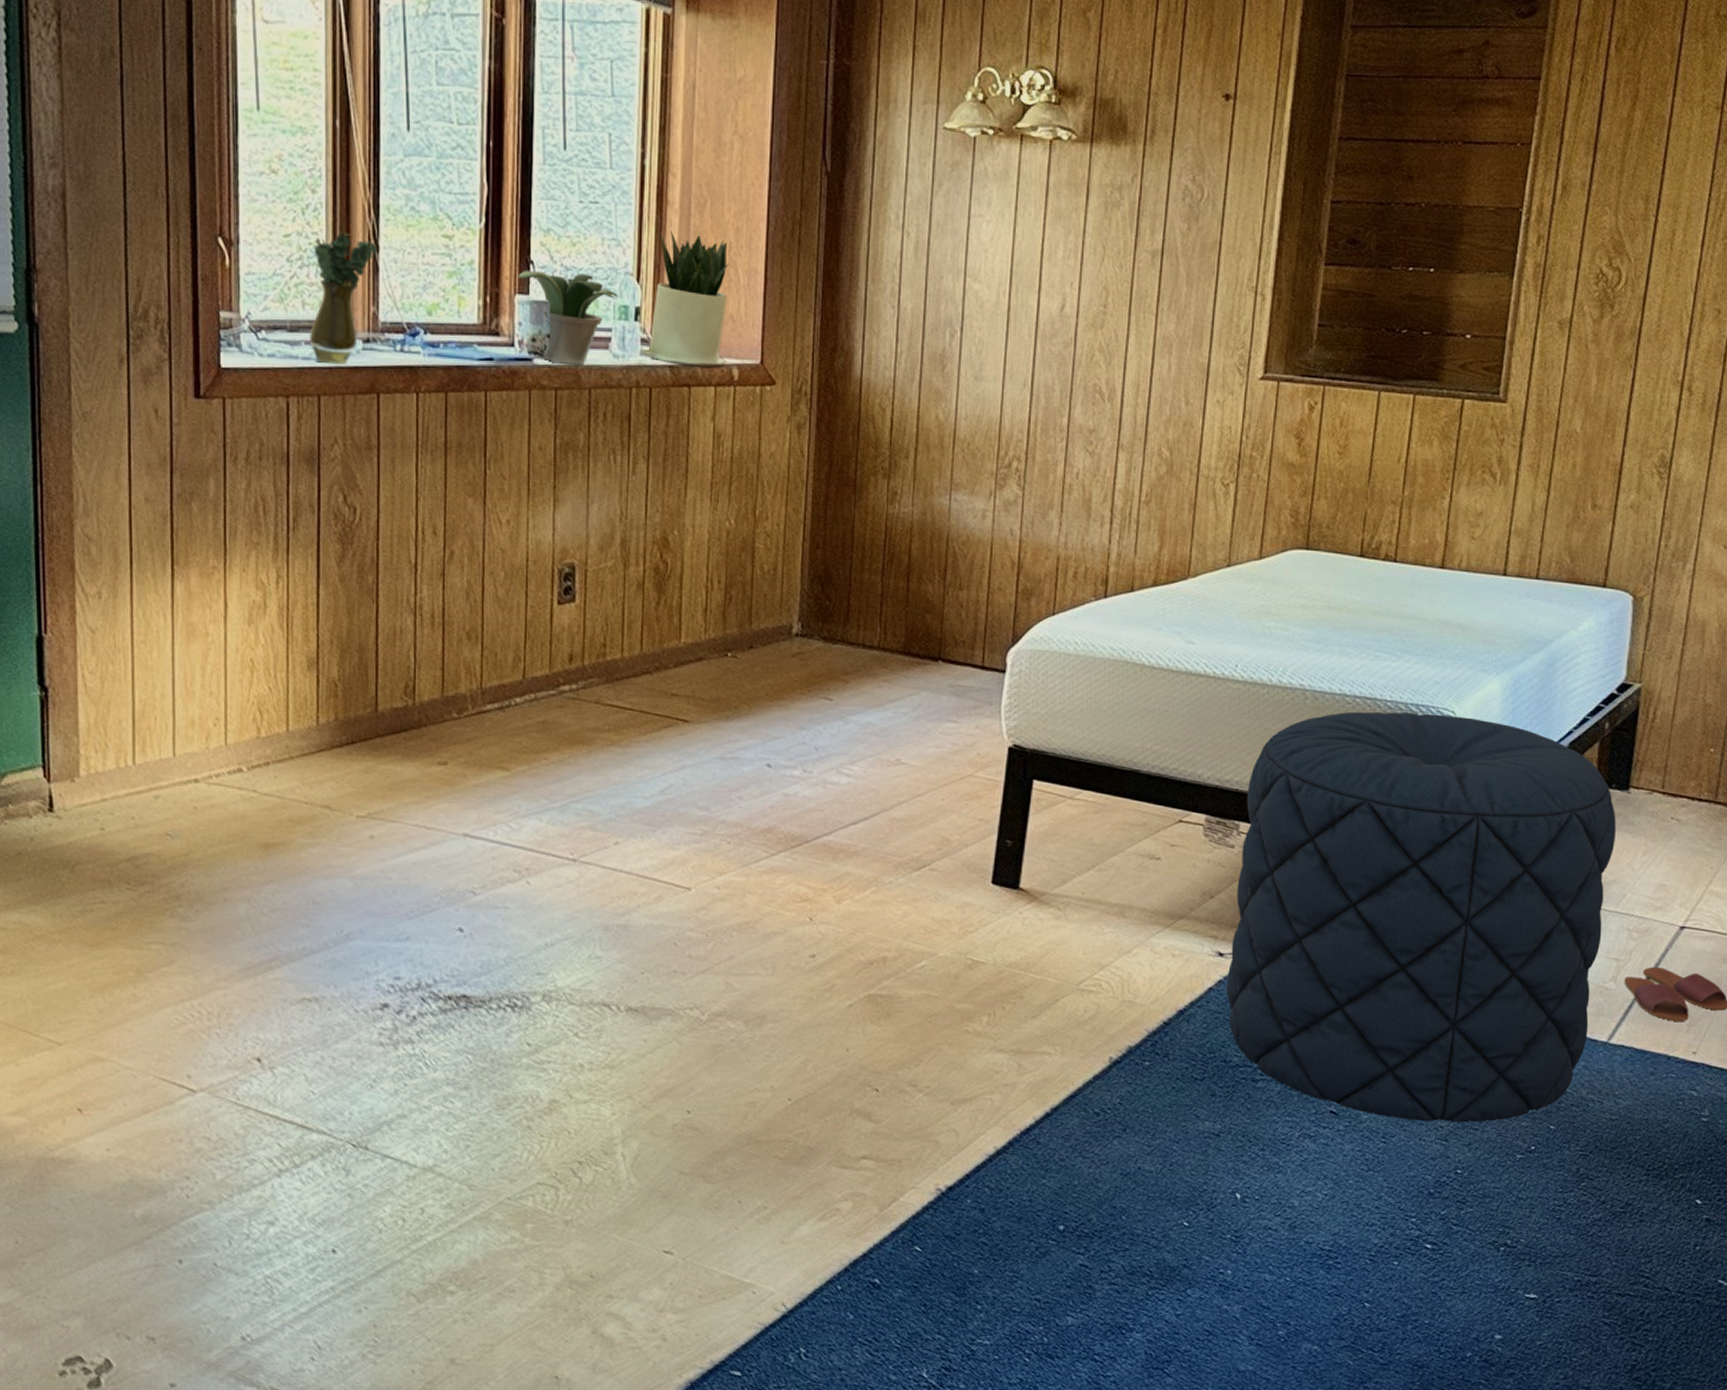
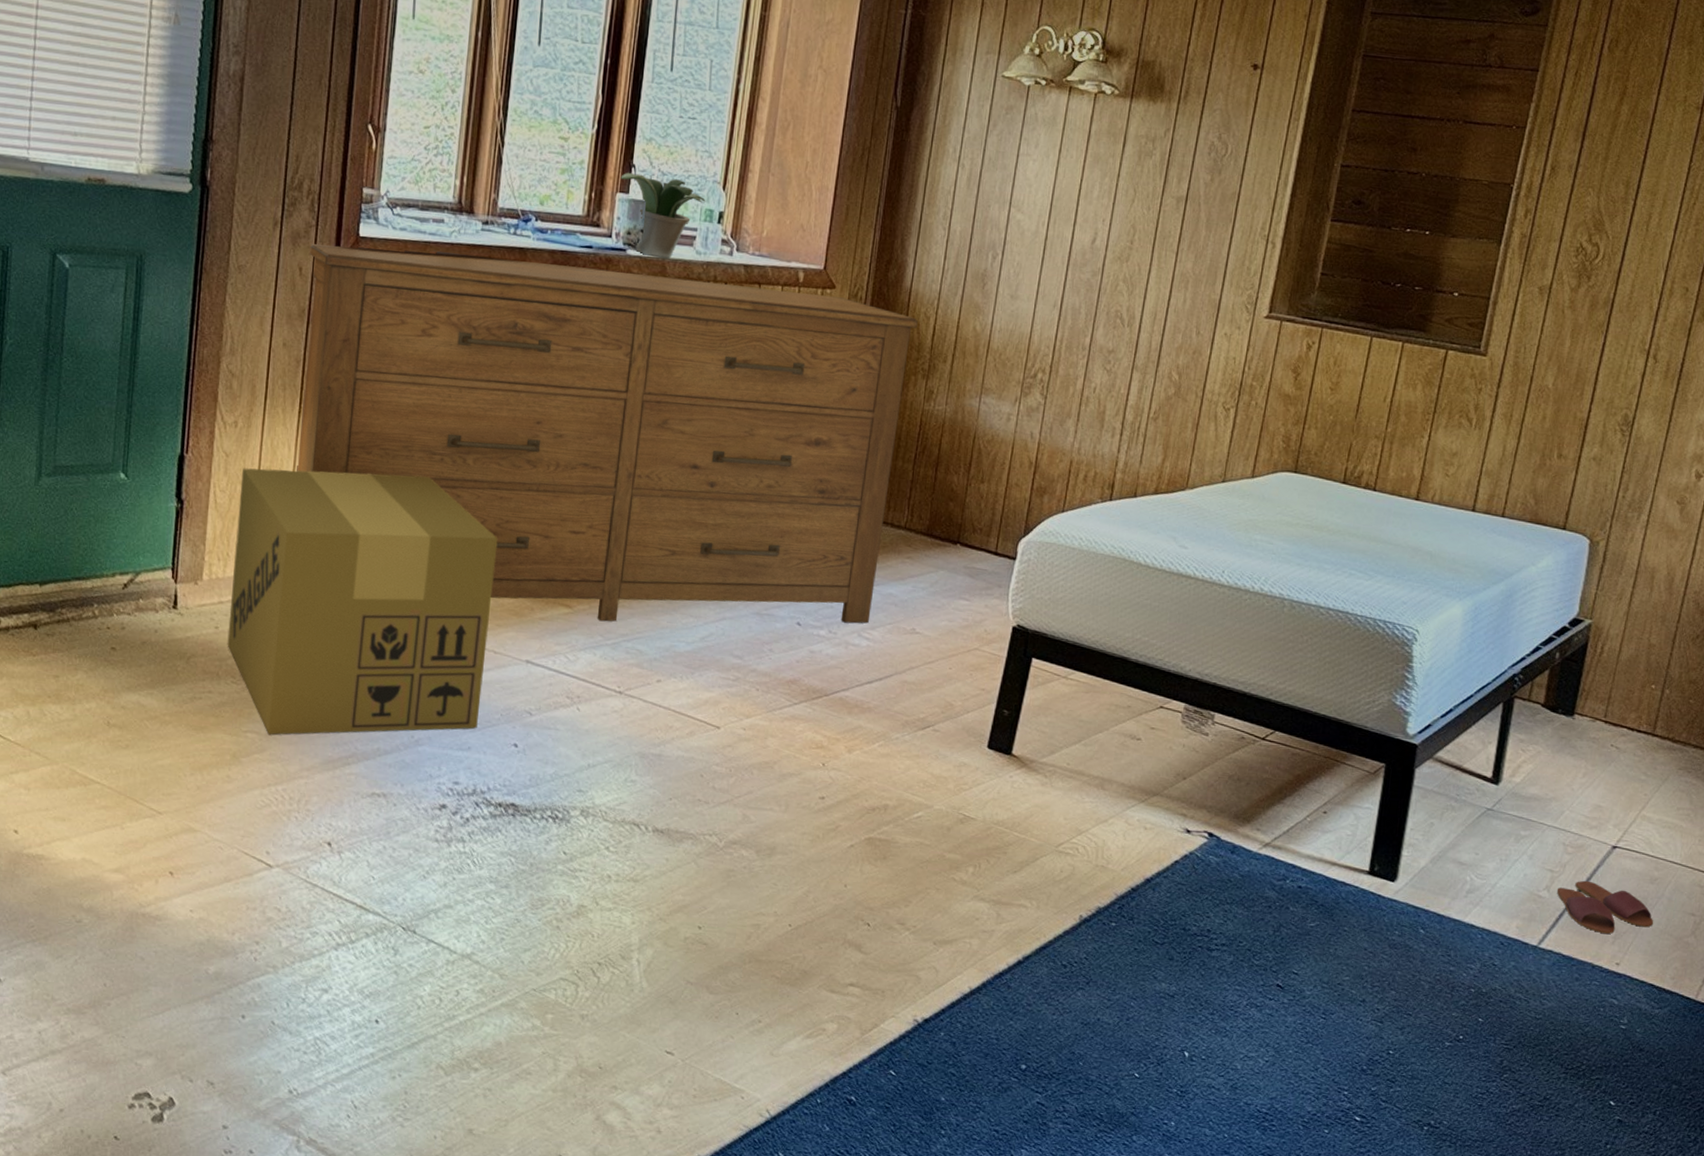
cardboard box: none [112,637,418,943] -> present [227,468,498,735]
dresser: none [156,377,872,783] -> present [279,244,918,624]
vase: present [310,227,377,366] -> none [437,123,503,243]
planter: present [641,230,729,369] -> none [721,147,805,271]
pouf: present [1226,712,1616,1122] -> none [1190,622,1560,1009]

